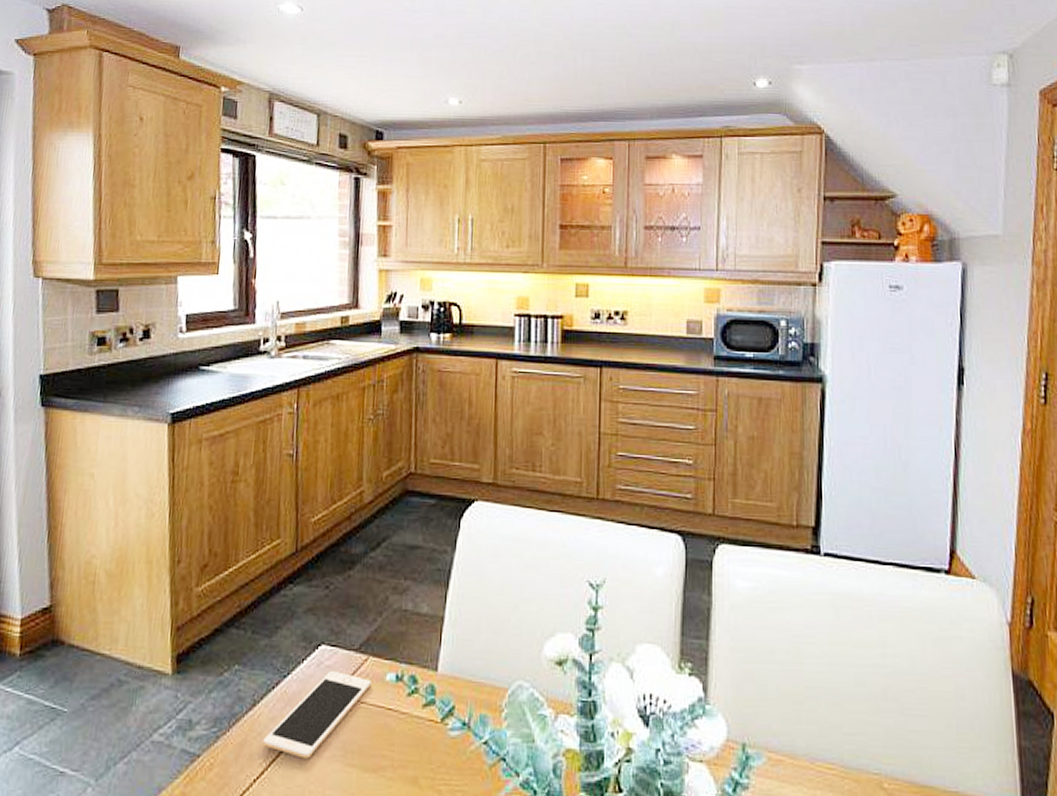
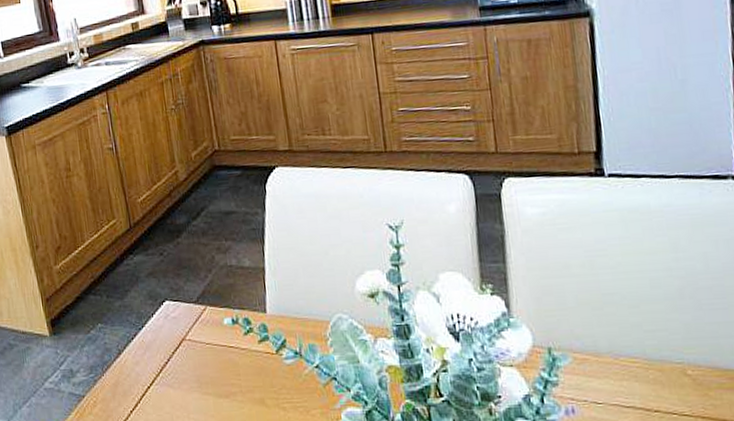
cell phone: present [262,671,372,759] -> none [132,321,213,392]

